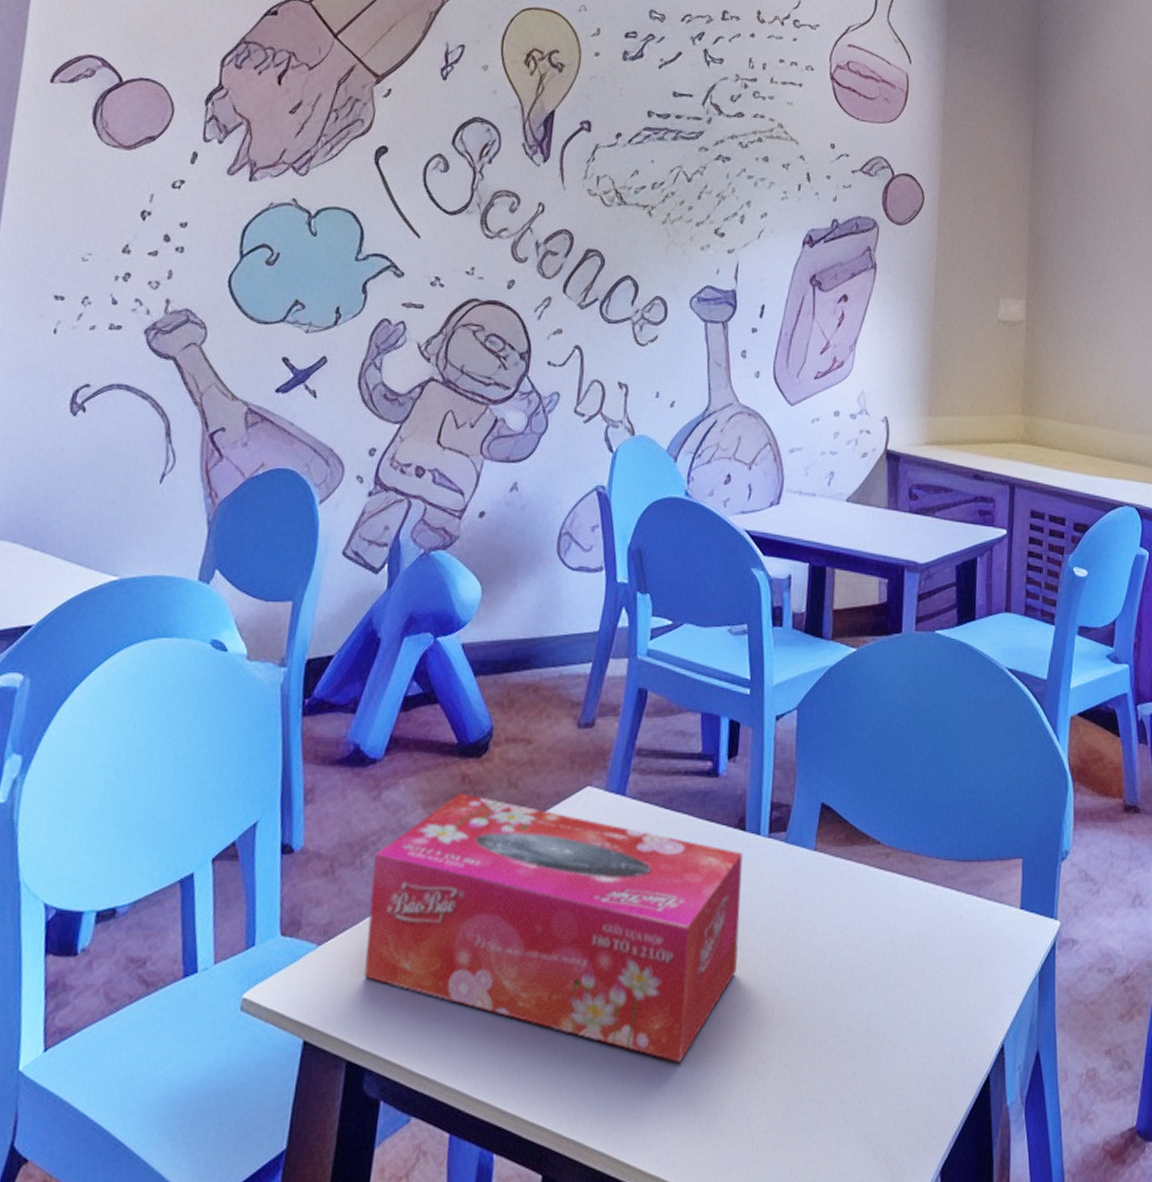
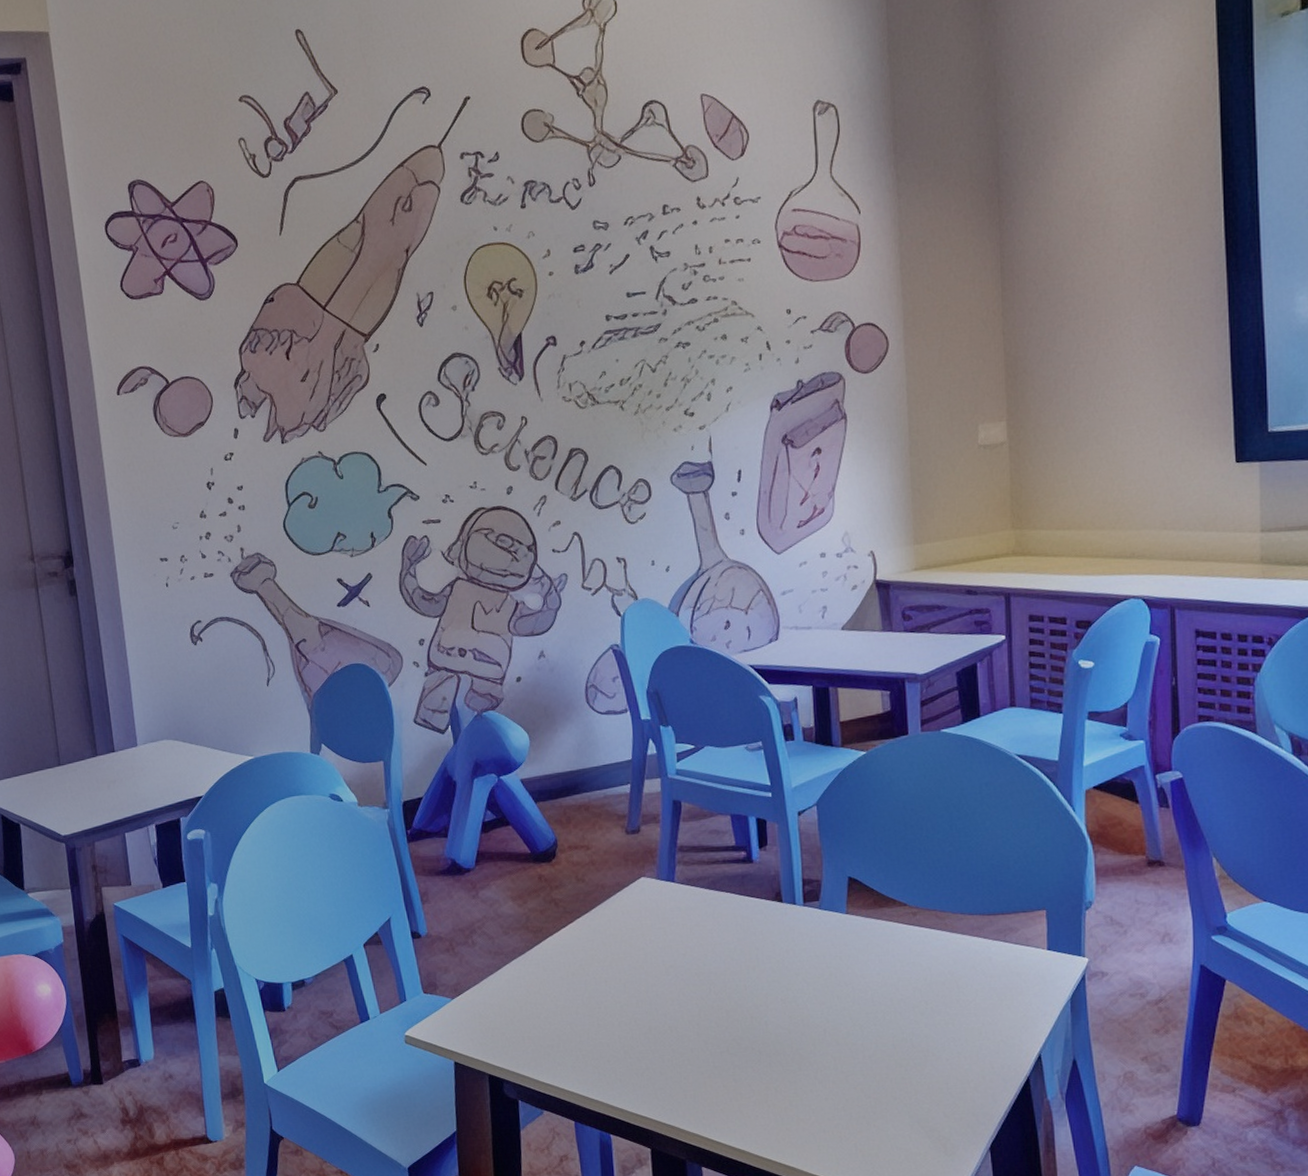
tissue box: present [364,793,743,1063] -> none [482,889,789,1073]

